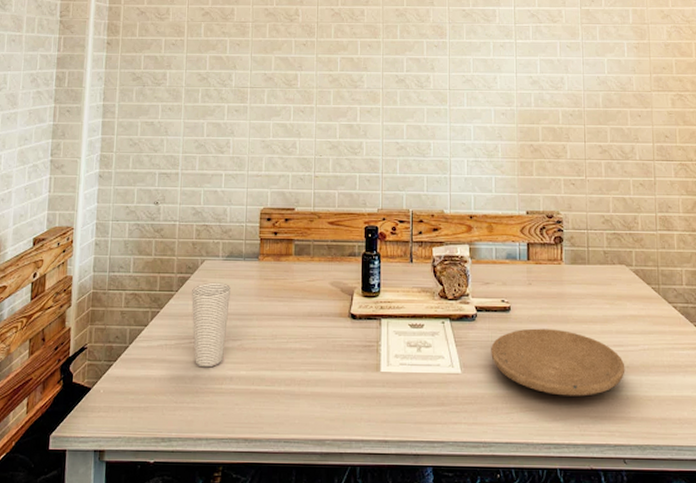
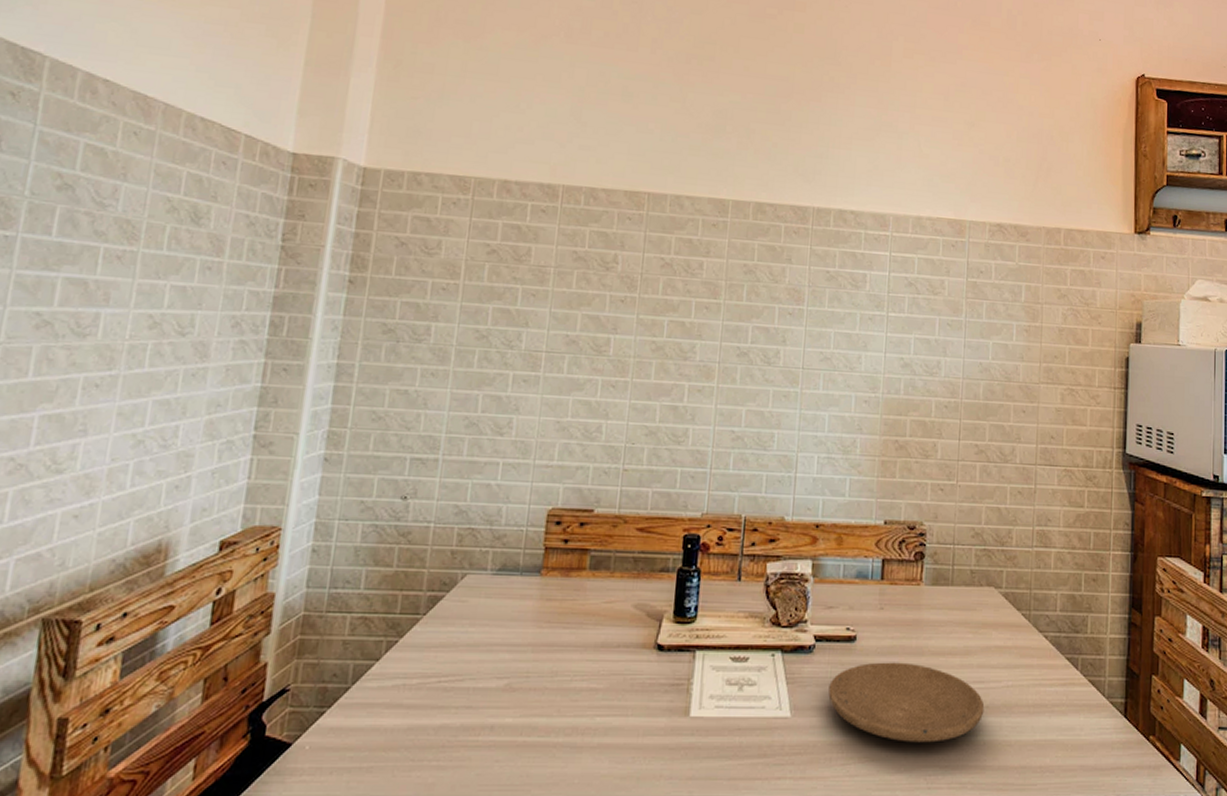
cup: present [191,282,230,368] -> none [443,603,500,714]

